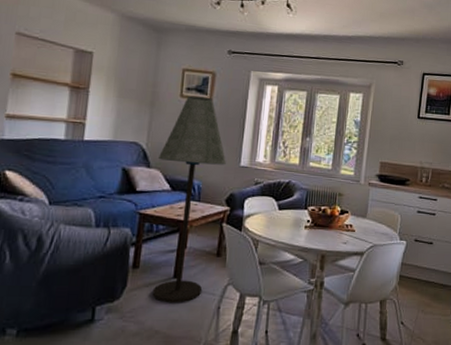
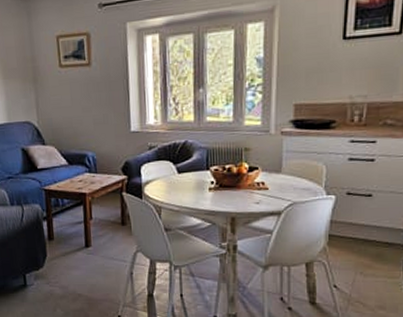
floor lamp: present [152,95,226,303] -> none [51,62,116,270]

